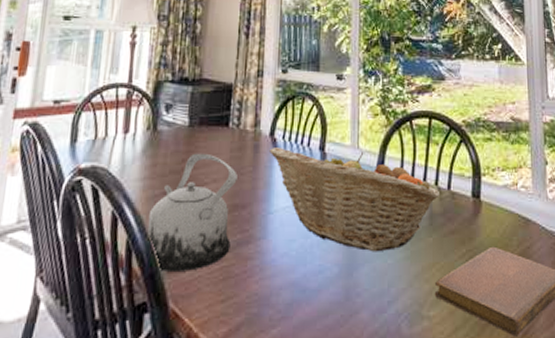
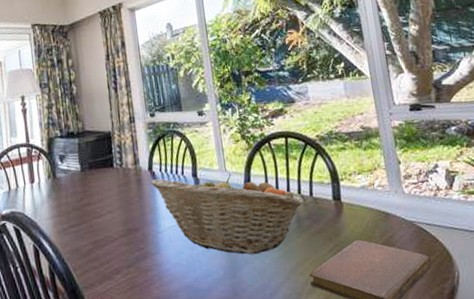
teapot: present [146,153,238,272] -> none [62,191,132,287]

